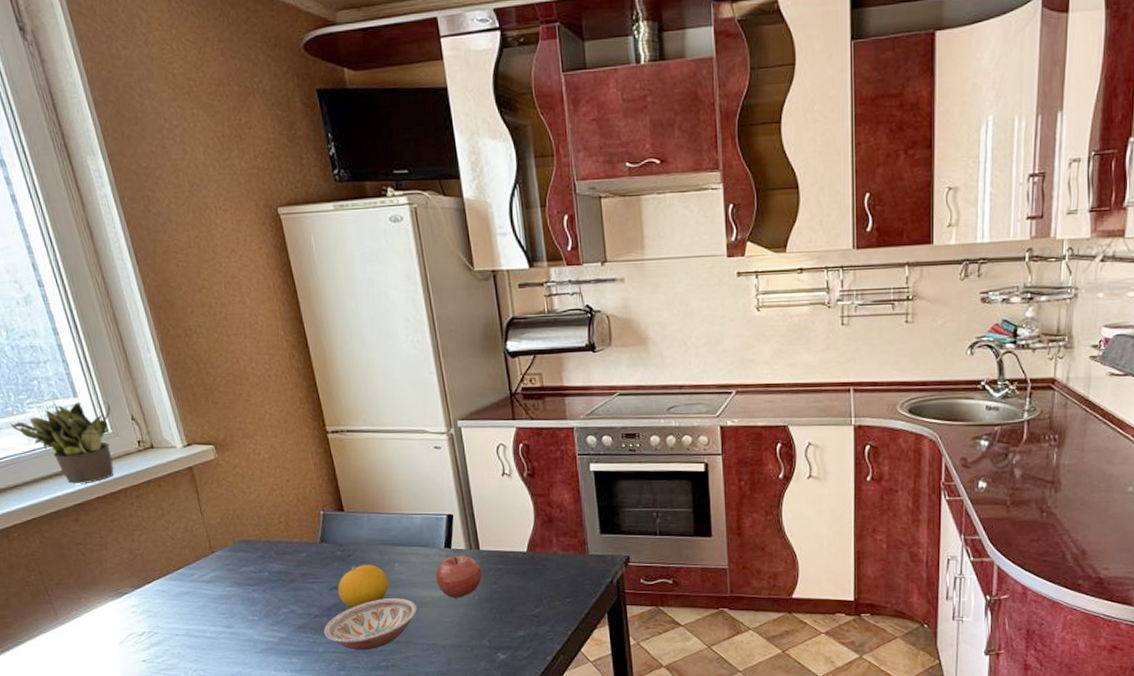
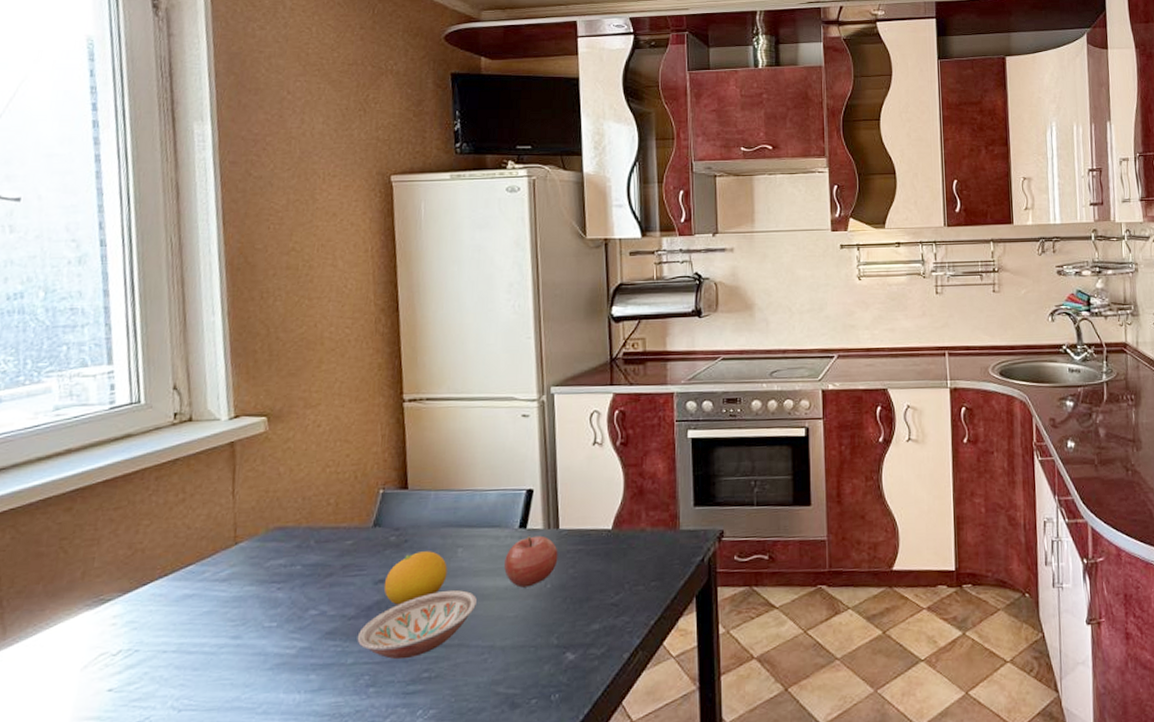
potted plant: present [10,400,114,484] -> none [16,368,151,465]

